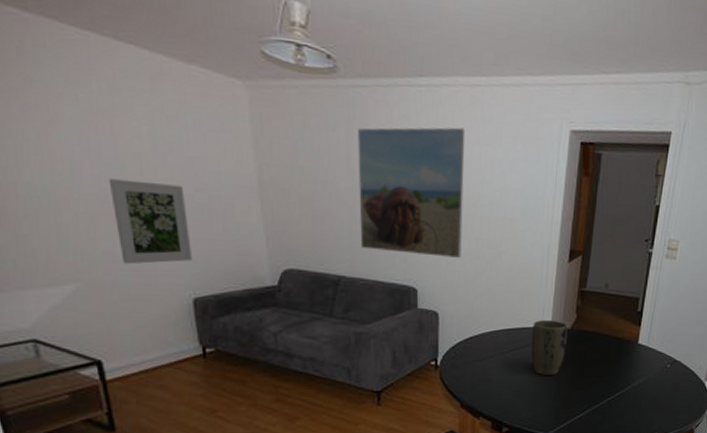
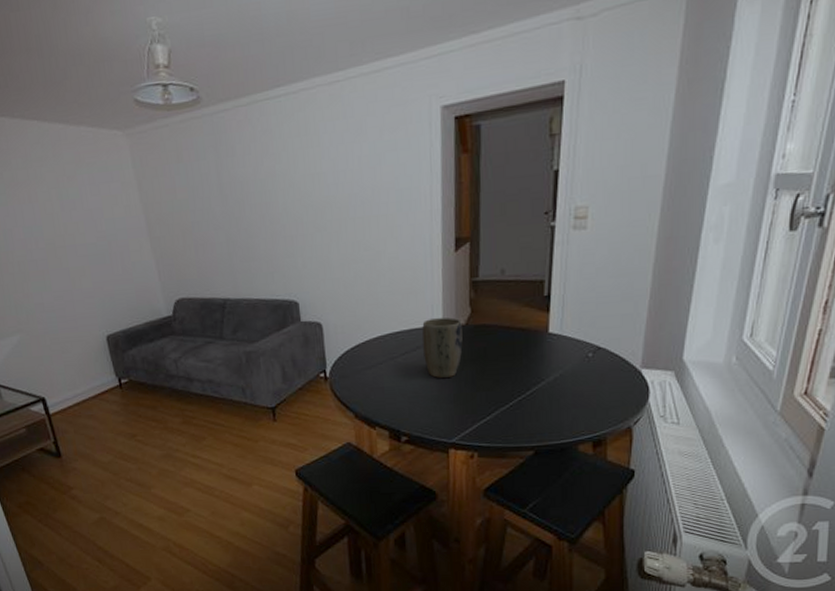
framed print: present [108,178,192,265] -> none [32,236,101,313]
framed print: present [358,127,466,258] -> none [225,129,338,269]

